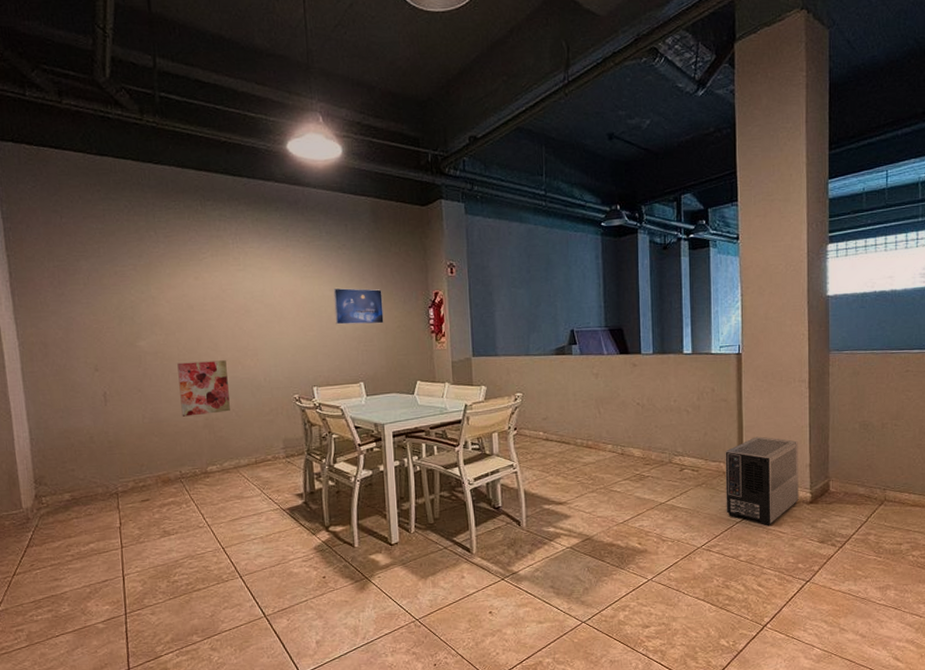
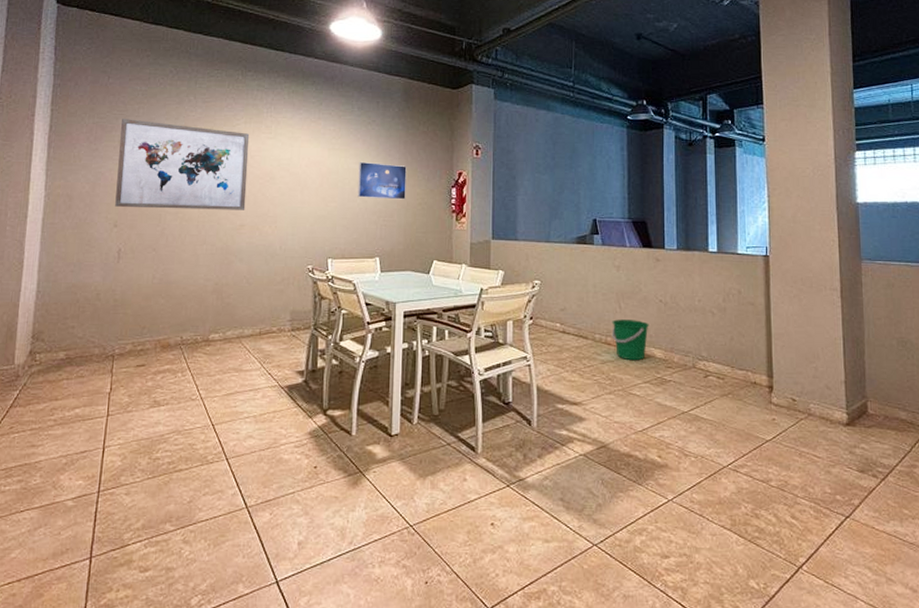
wall art: none [83,259,225,351] -> present [115,119,250,210]
wall art: present [177,360,230,417] -> none [192,224,244,280]
bucket: none [592,423,628,461] -> present [612,319,649,361]
air purifier: present [725,436,799,526] -> none [753,346,834,448]

